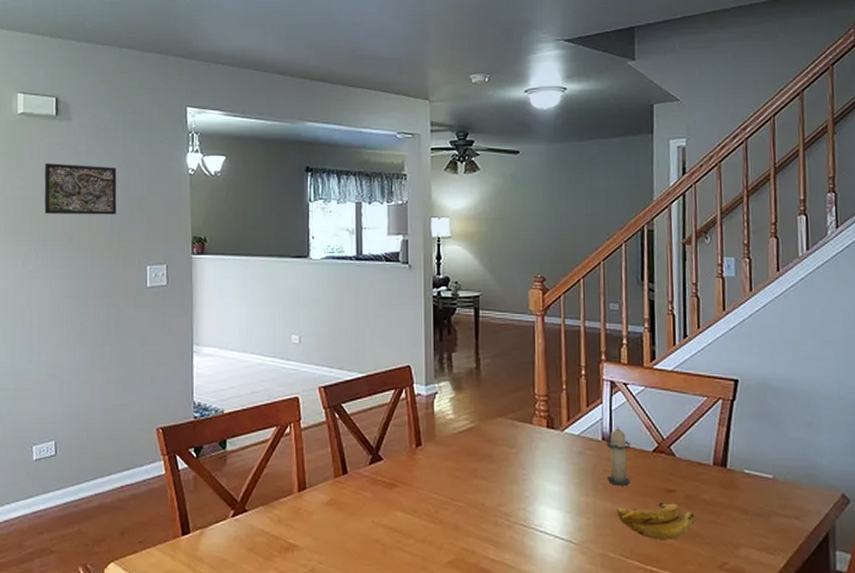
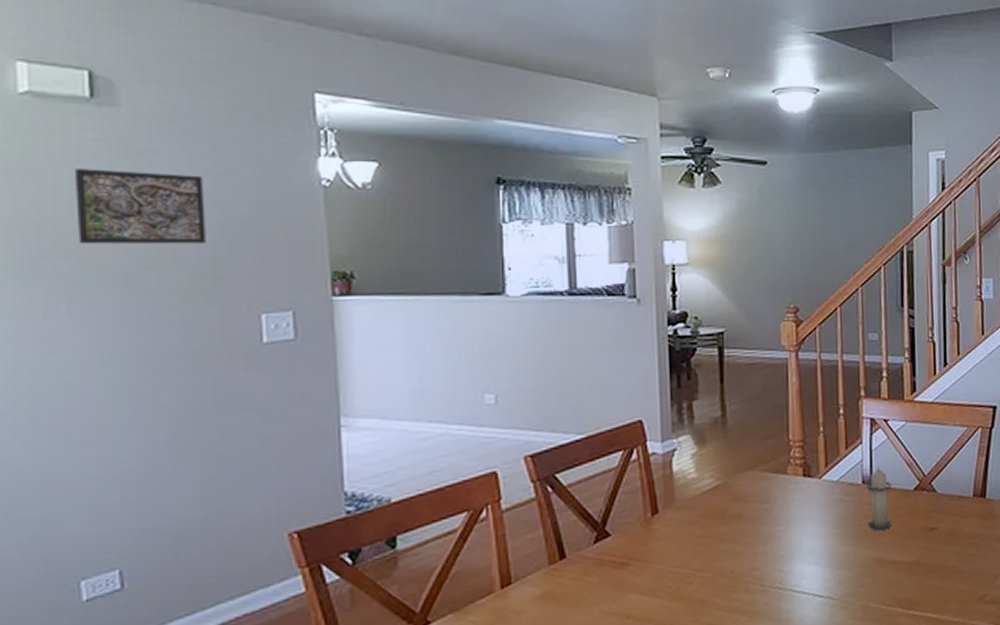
banana: present [617,503,695,540] -> none [878,541,956,582]

